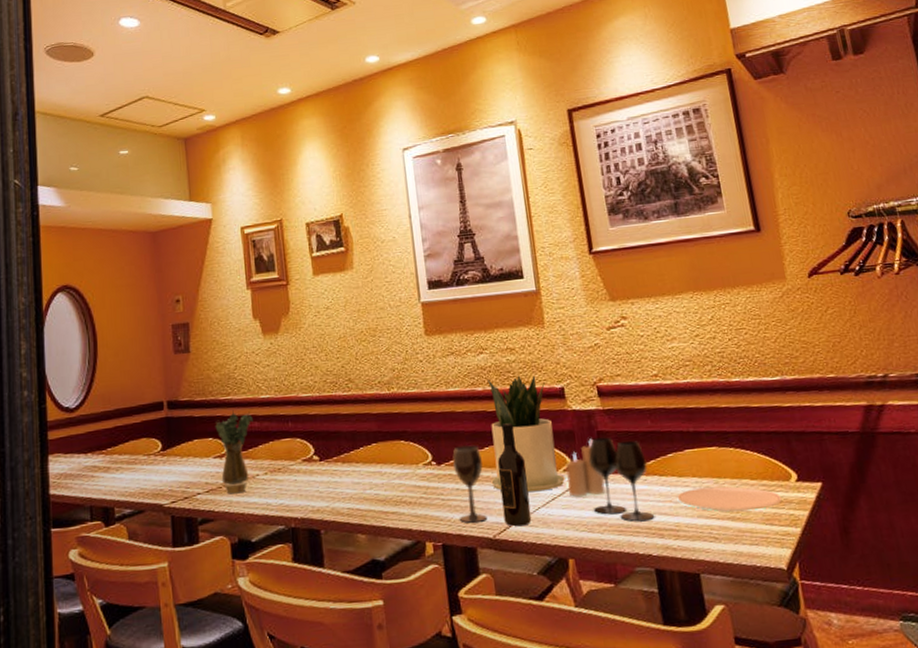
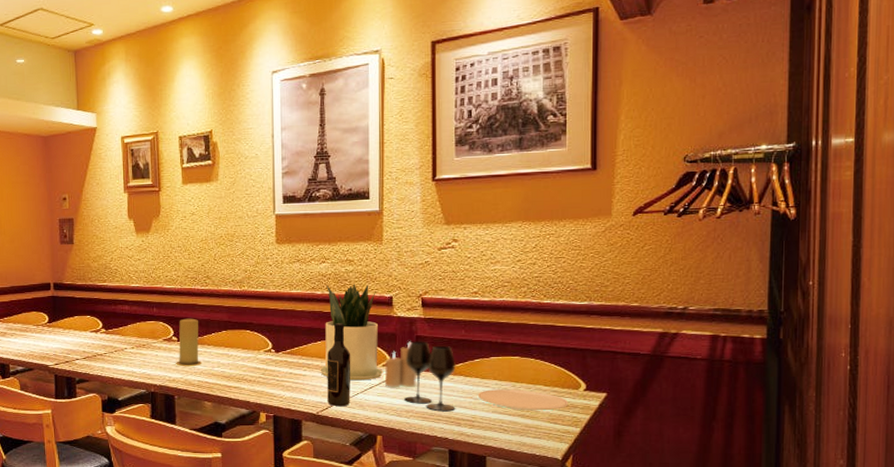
vase: present [215,410,253,494] -> none [92,294,124,362]
candle: none [319,431,350,492] -> present [176,318,201,366]
wine glass: present [452,445,488,523] -> none [289,338,314,401]

